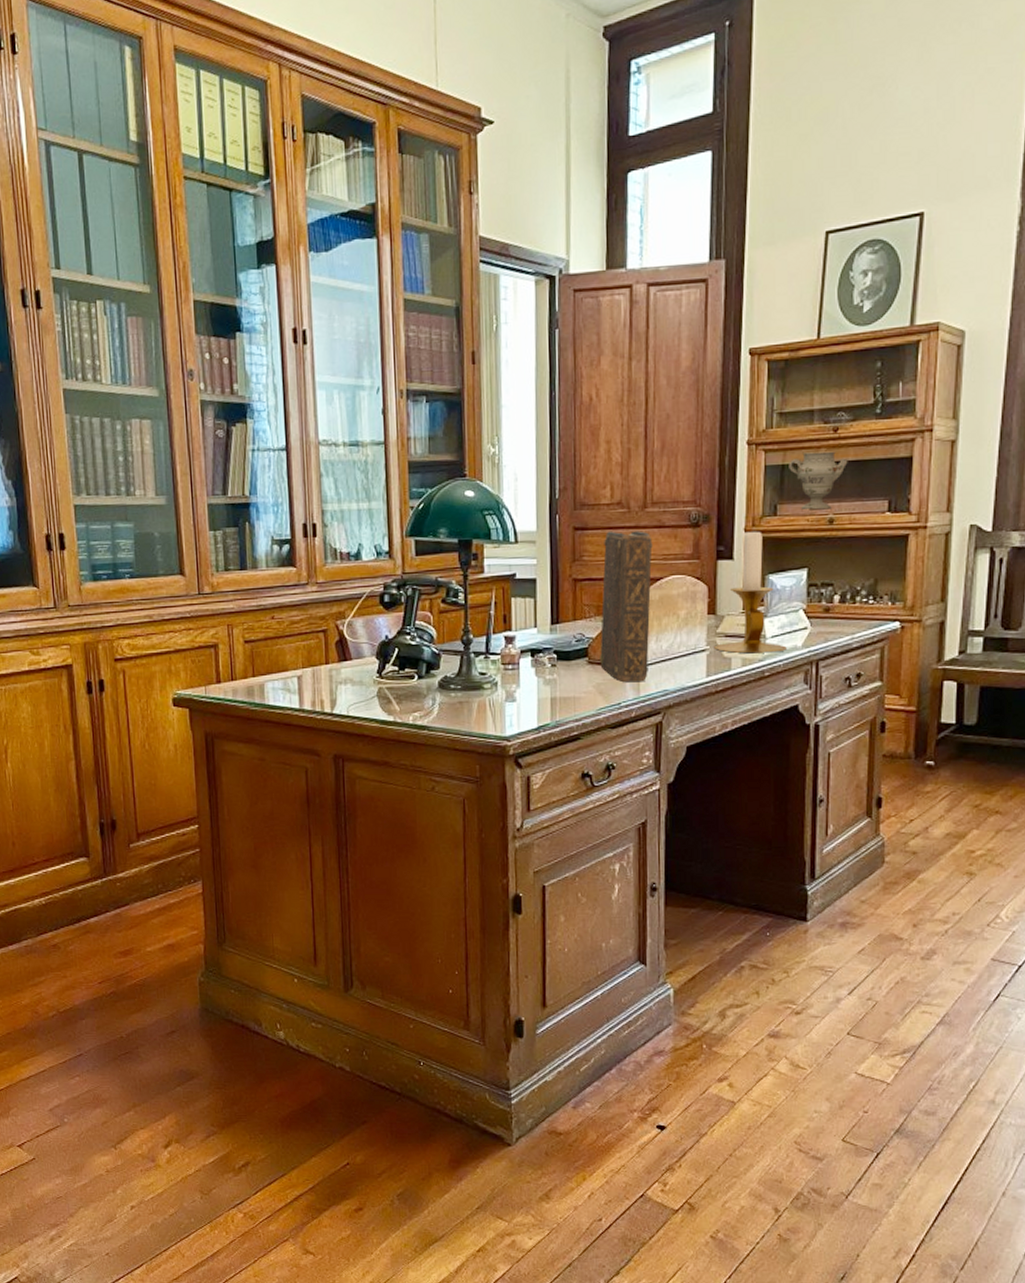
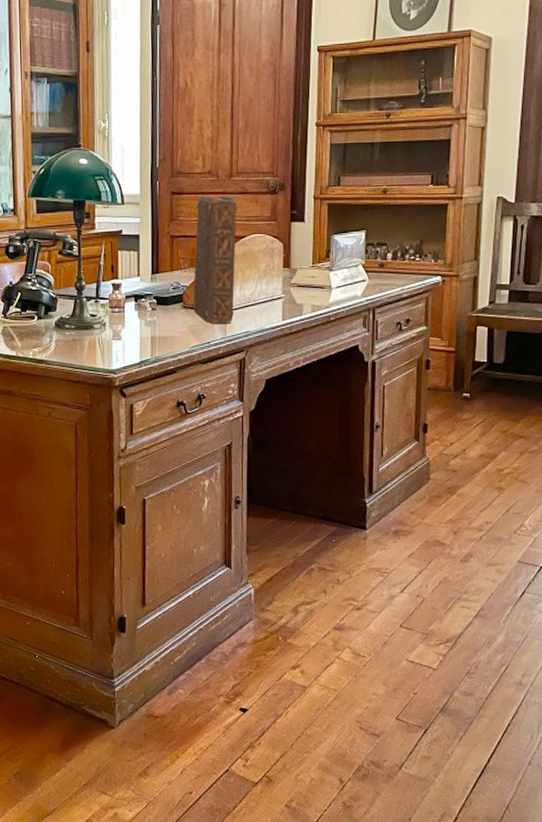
candlestick: present [714,531,788,654] -> none [288,198,350,301]
decorative vase: present [789,451,848,510] -> none [350,133,398,182]

